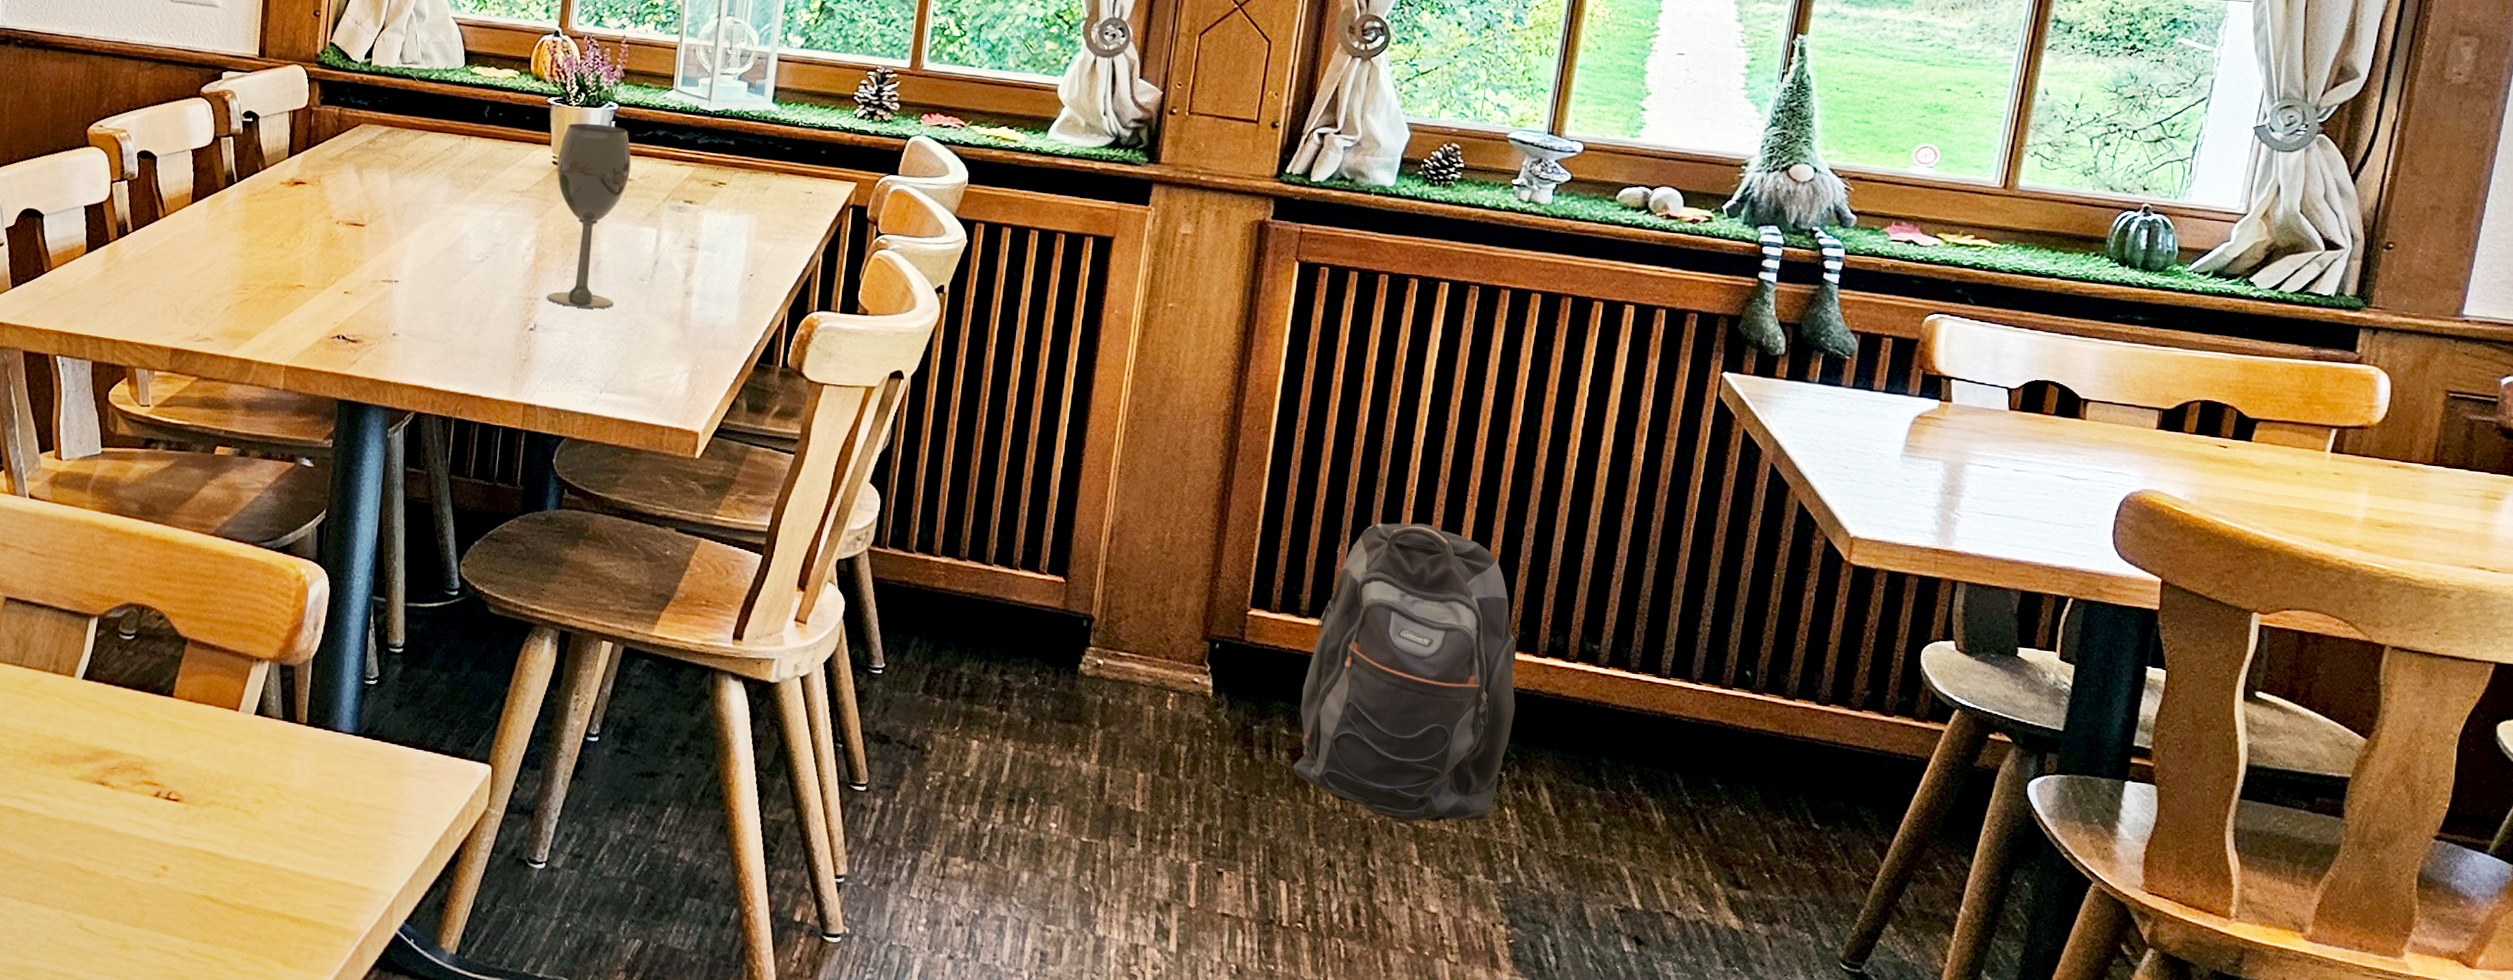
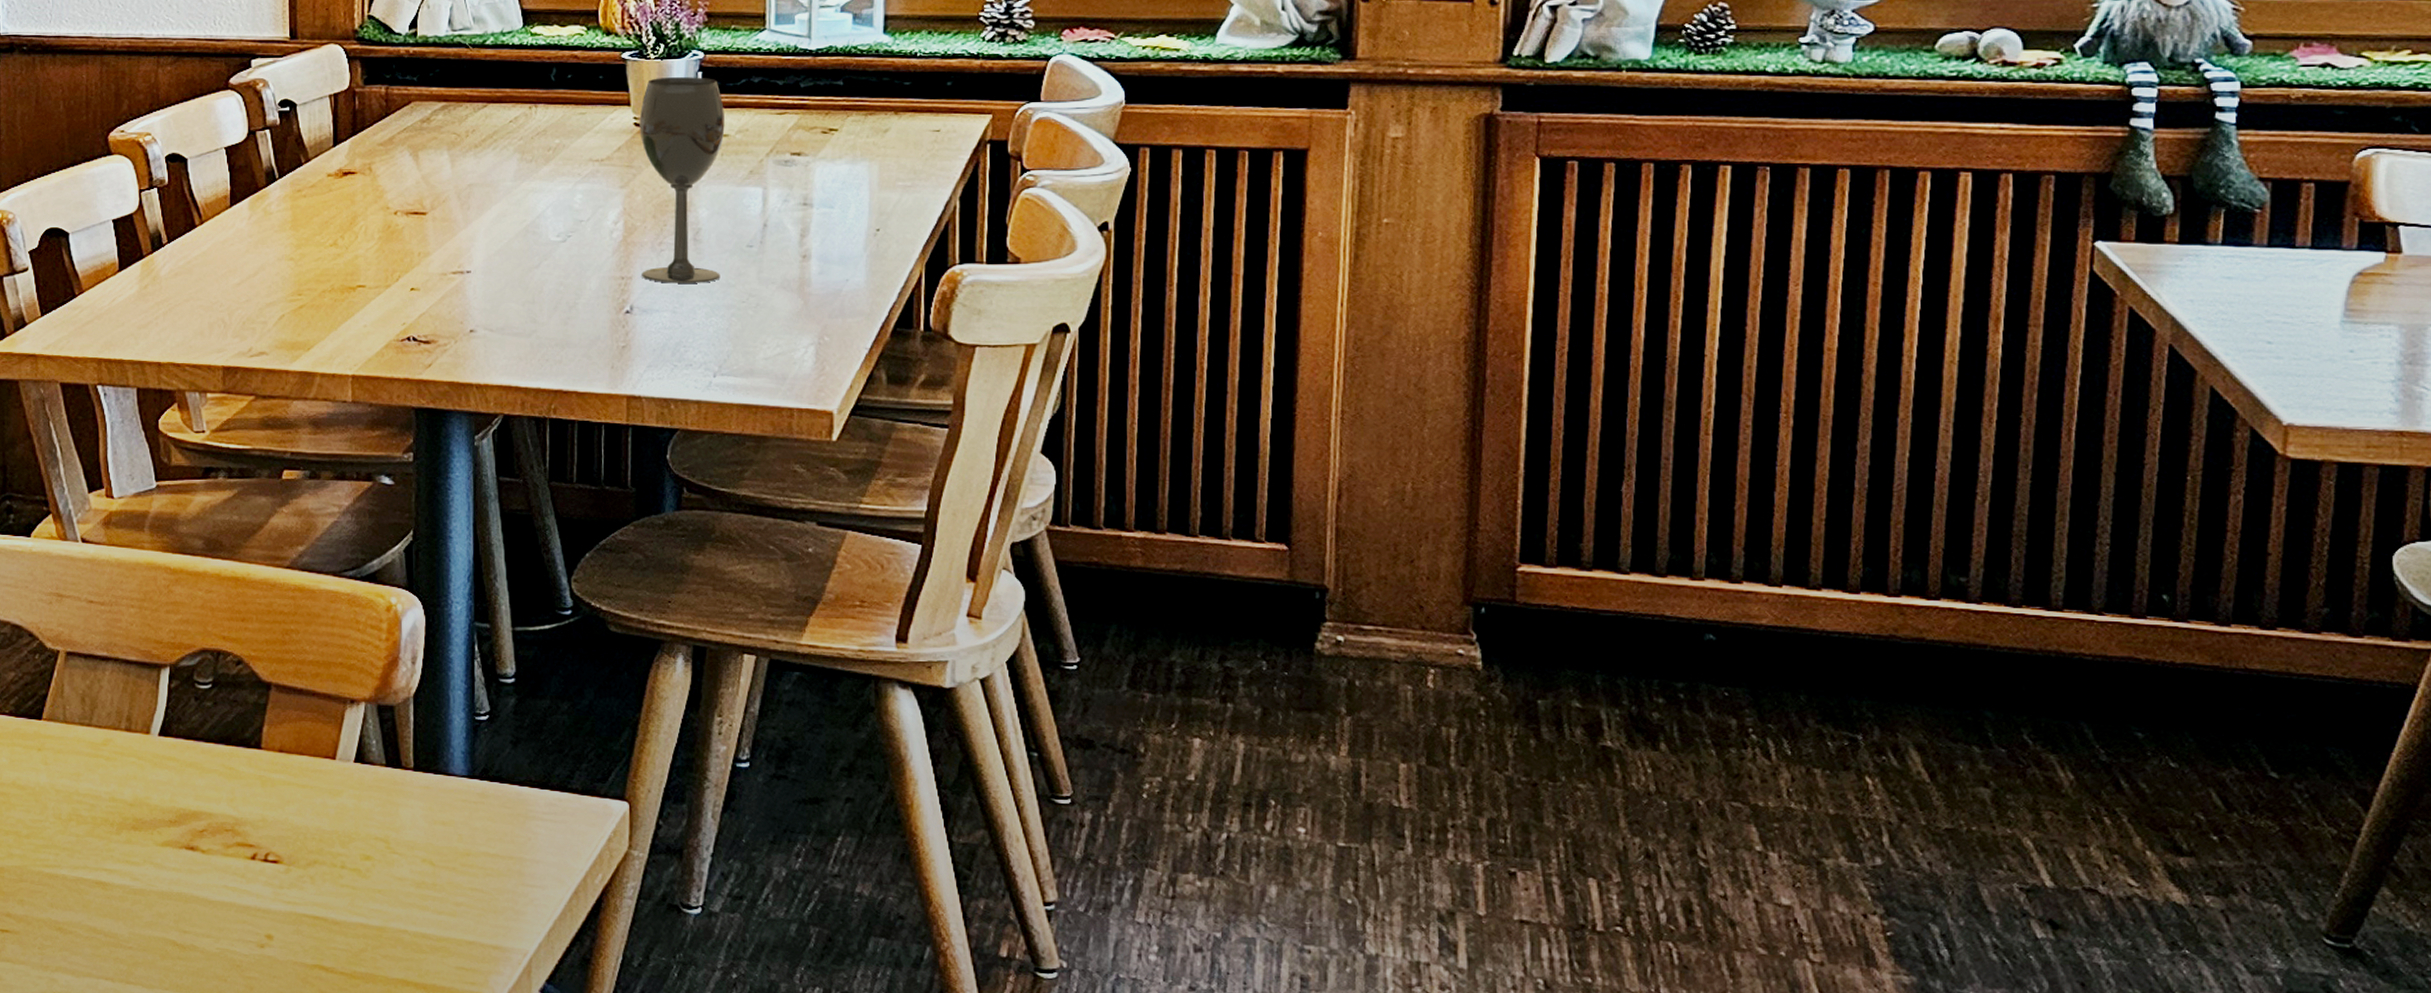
backpack: present [1293,523,1517,824] -> none [1592,450,1867,800]

